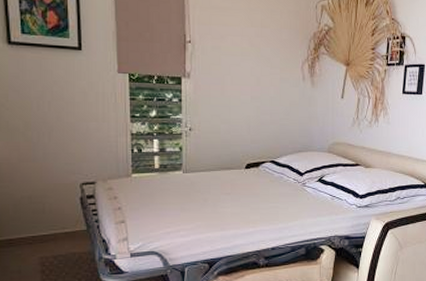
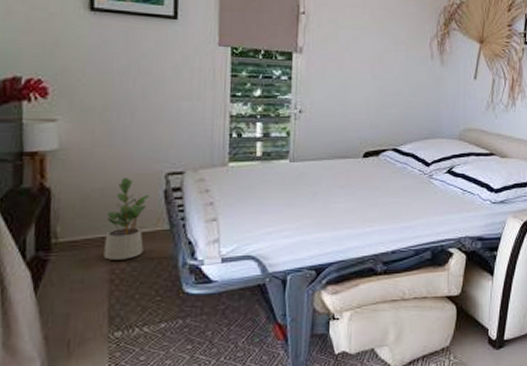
potted plant: none [35,187,69,255] -> present [103,177,150,260]

